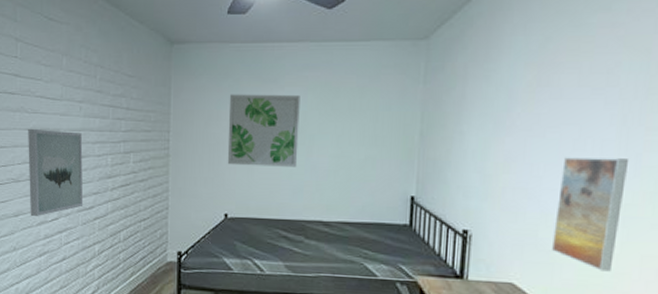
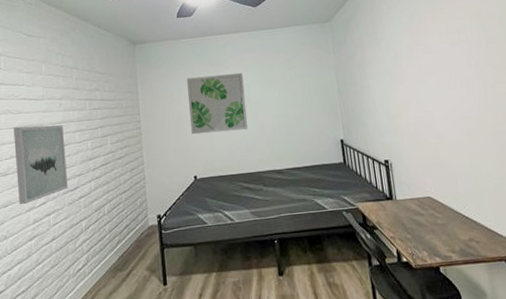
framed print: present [552,157,629,272] -> none [444,90,497,177]

